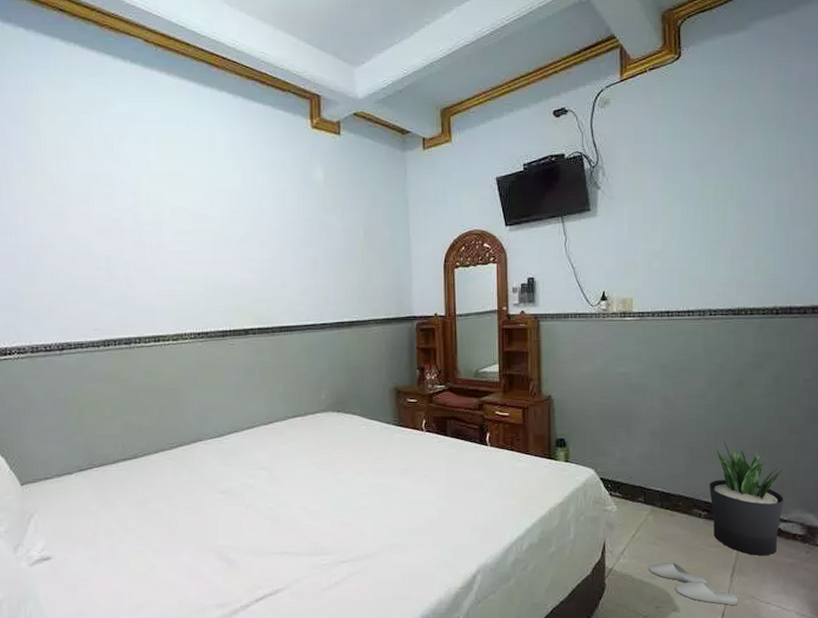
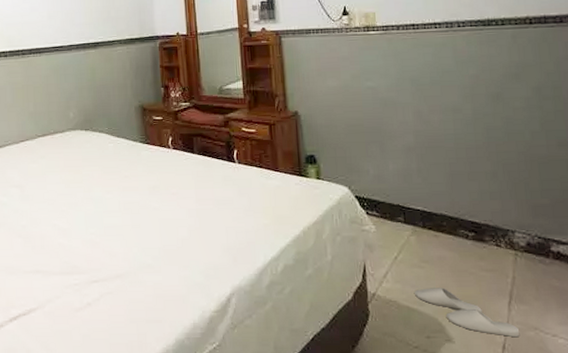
planter: present [708,438,783,556] -> none [473,154,560,282]

